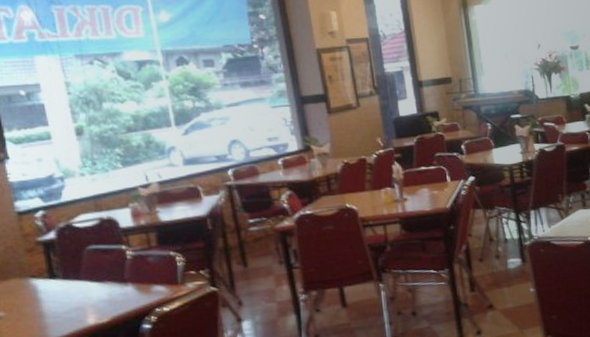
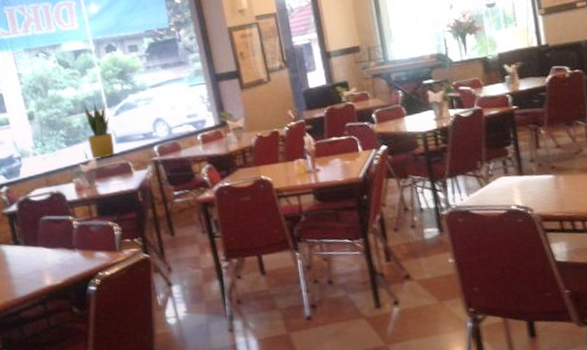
planter: none [144,119,182,182] -> present [82,102,115,159]

